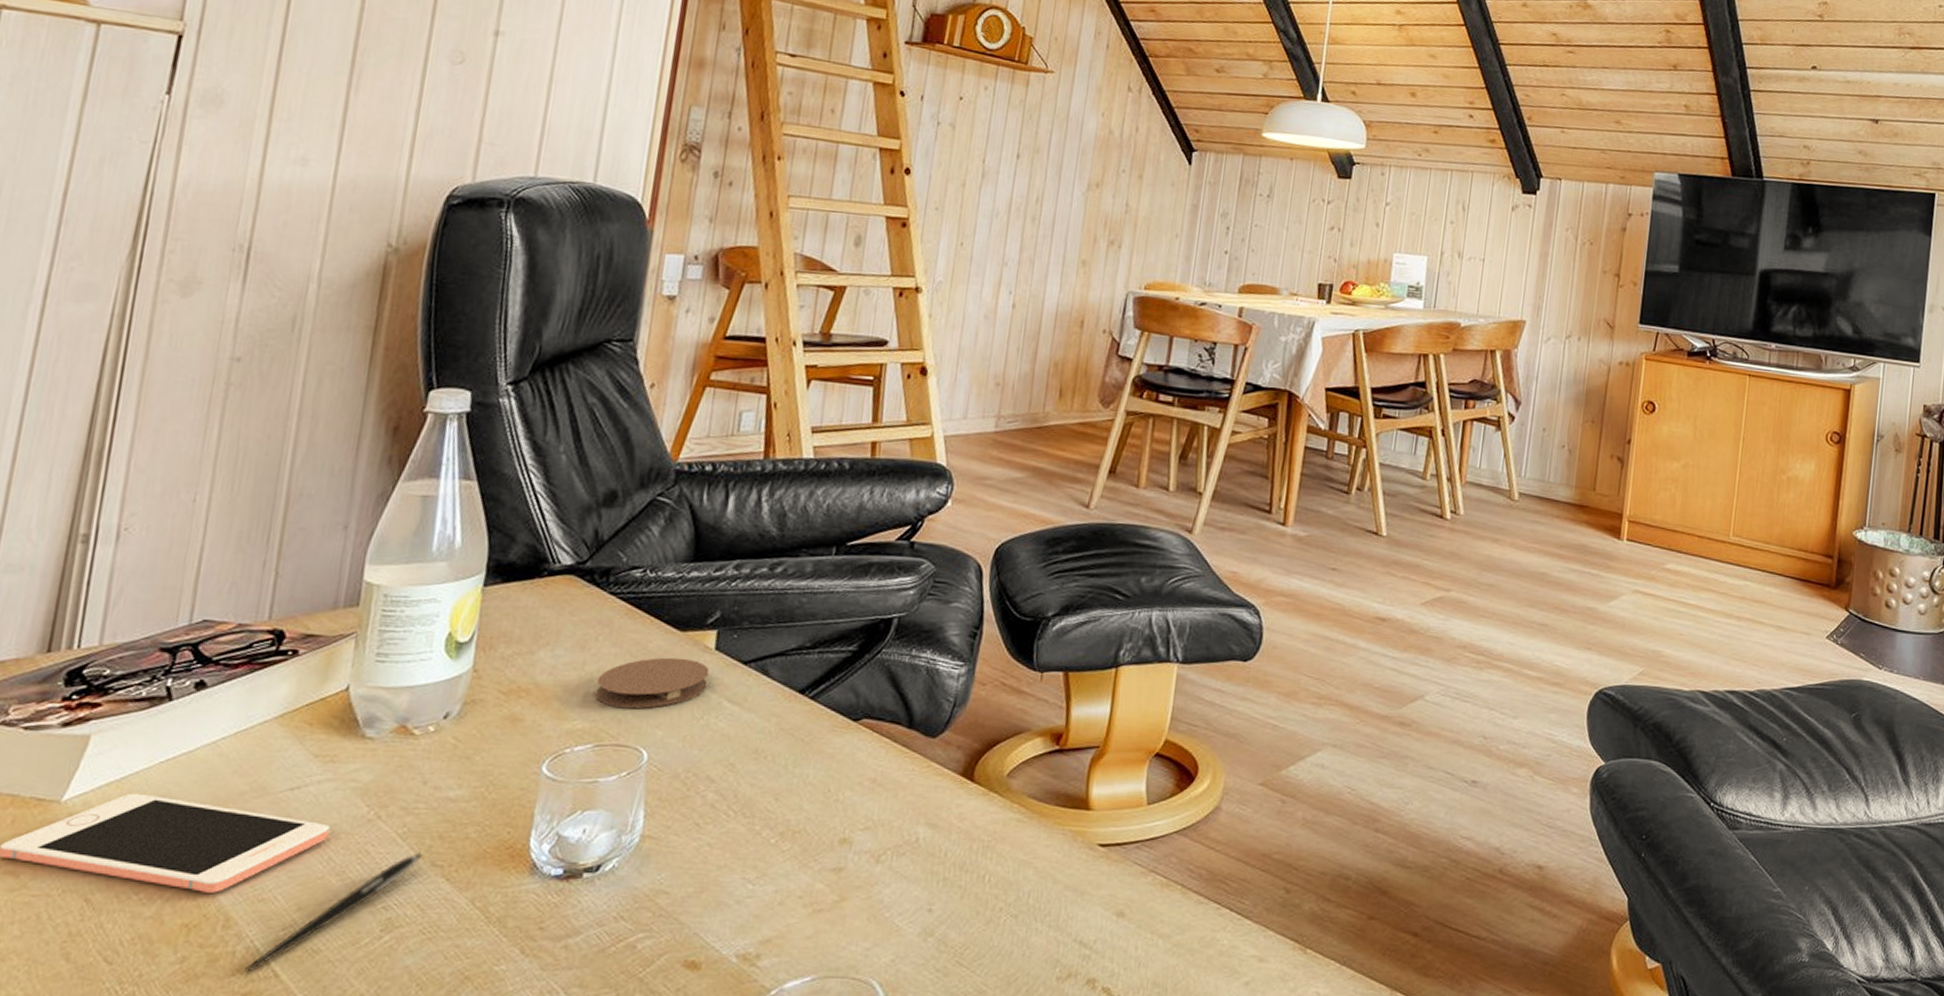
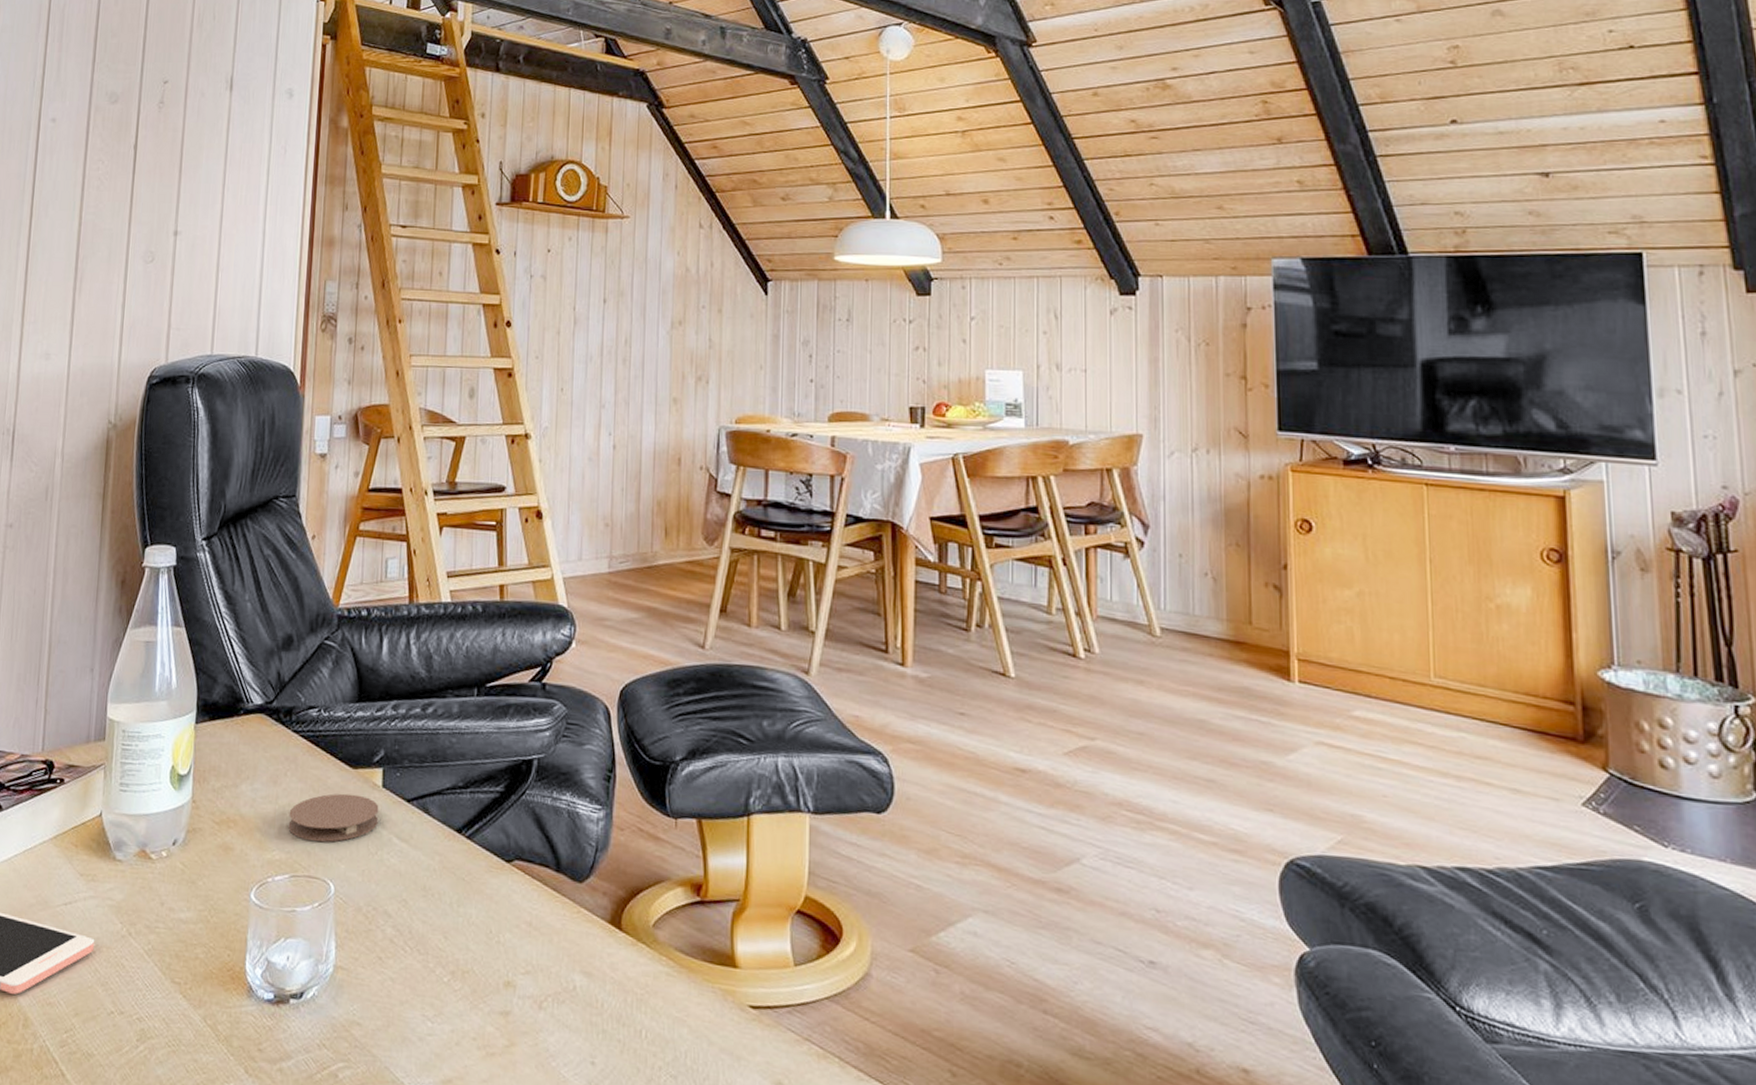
pen: present [244,853,422,973] -> none [40,969,164,1070]

